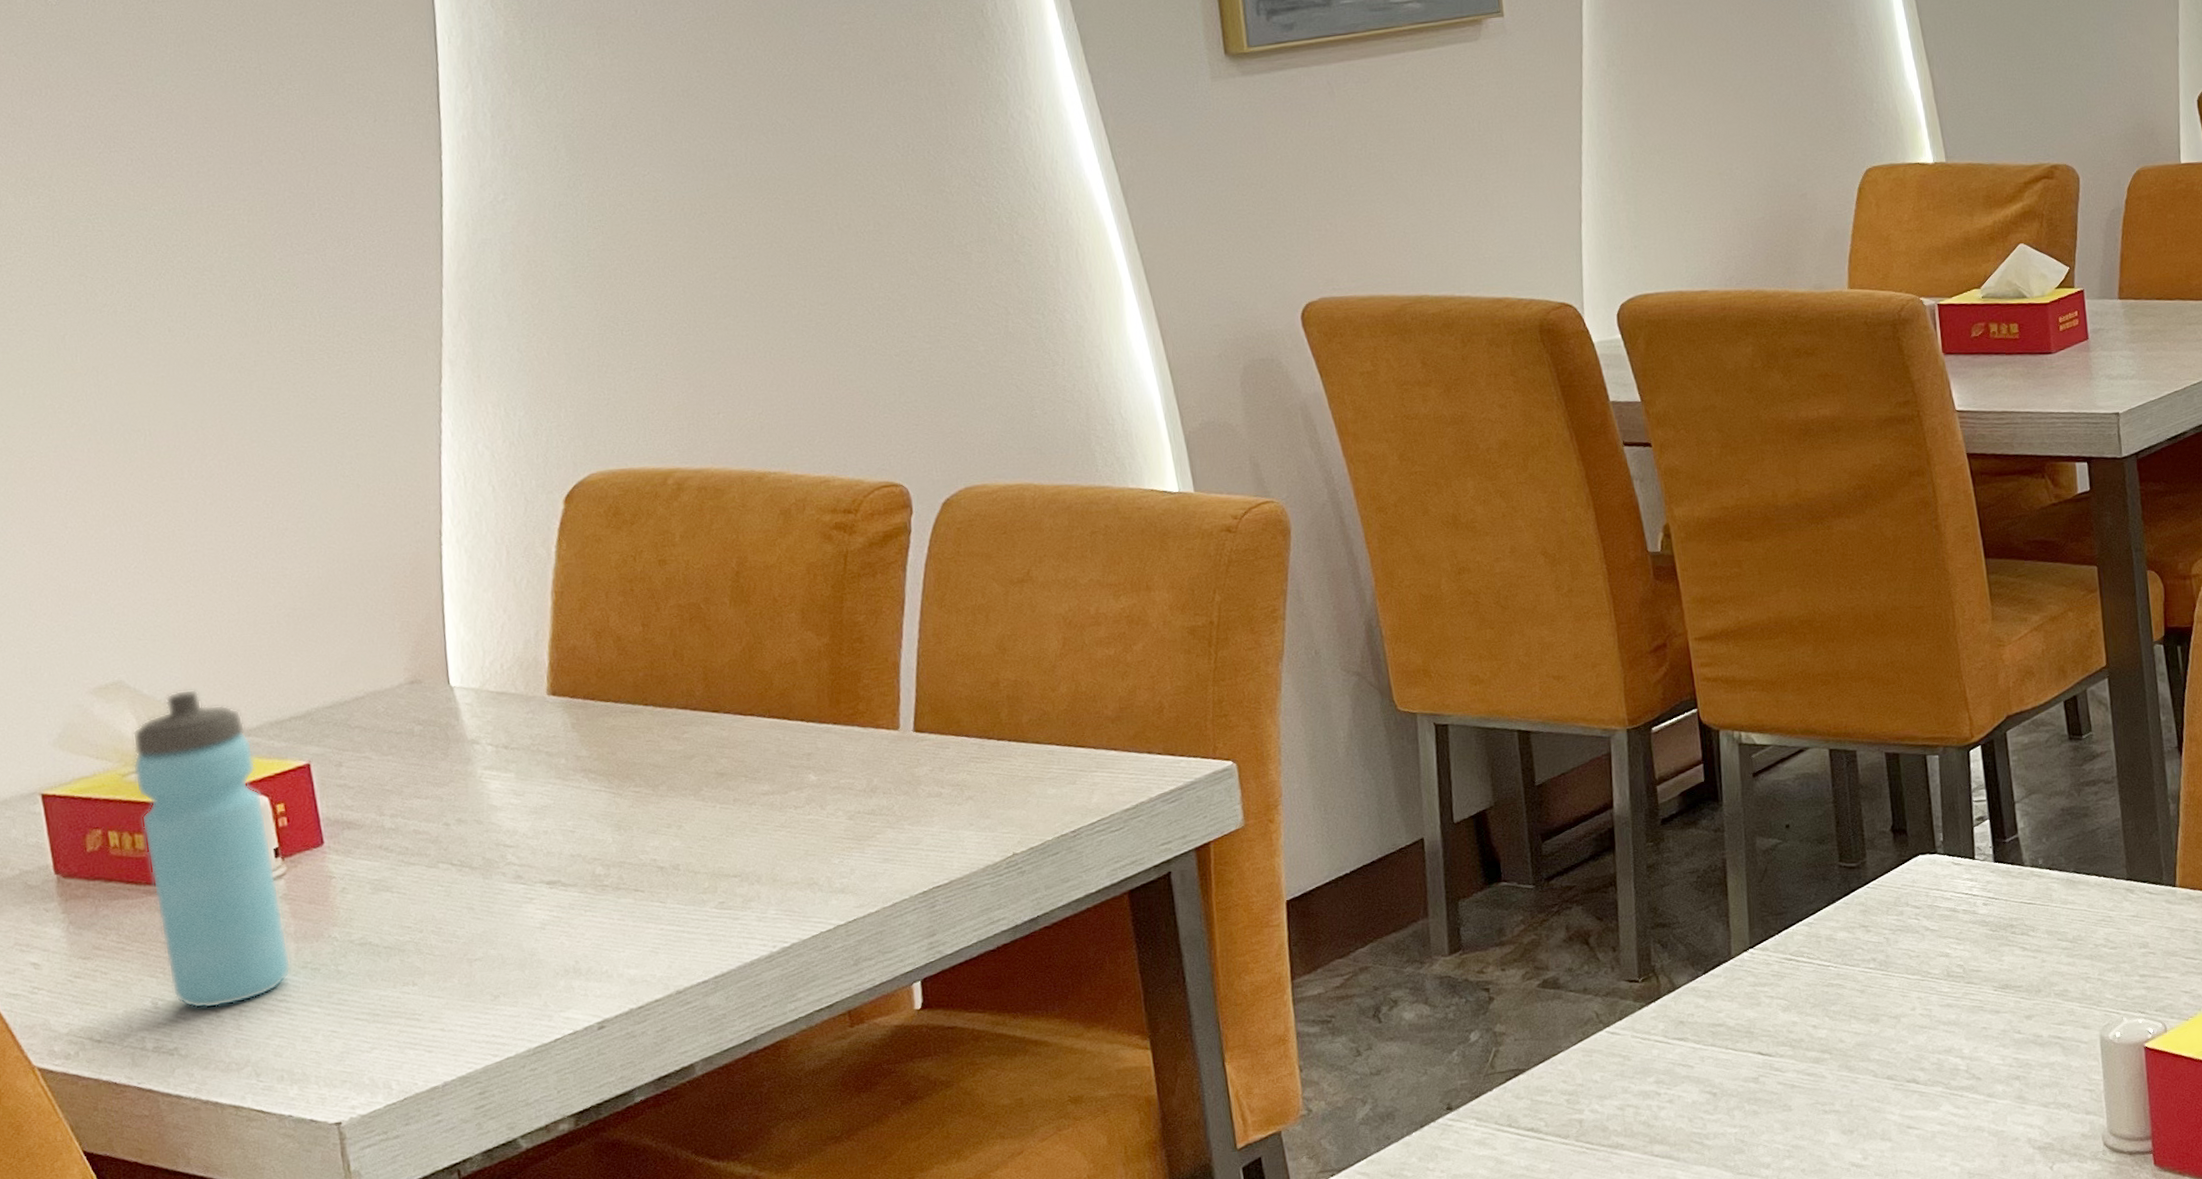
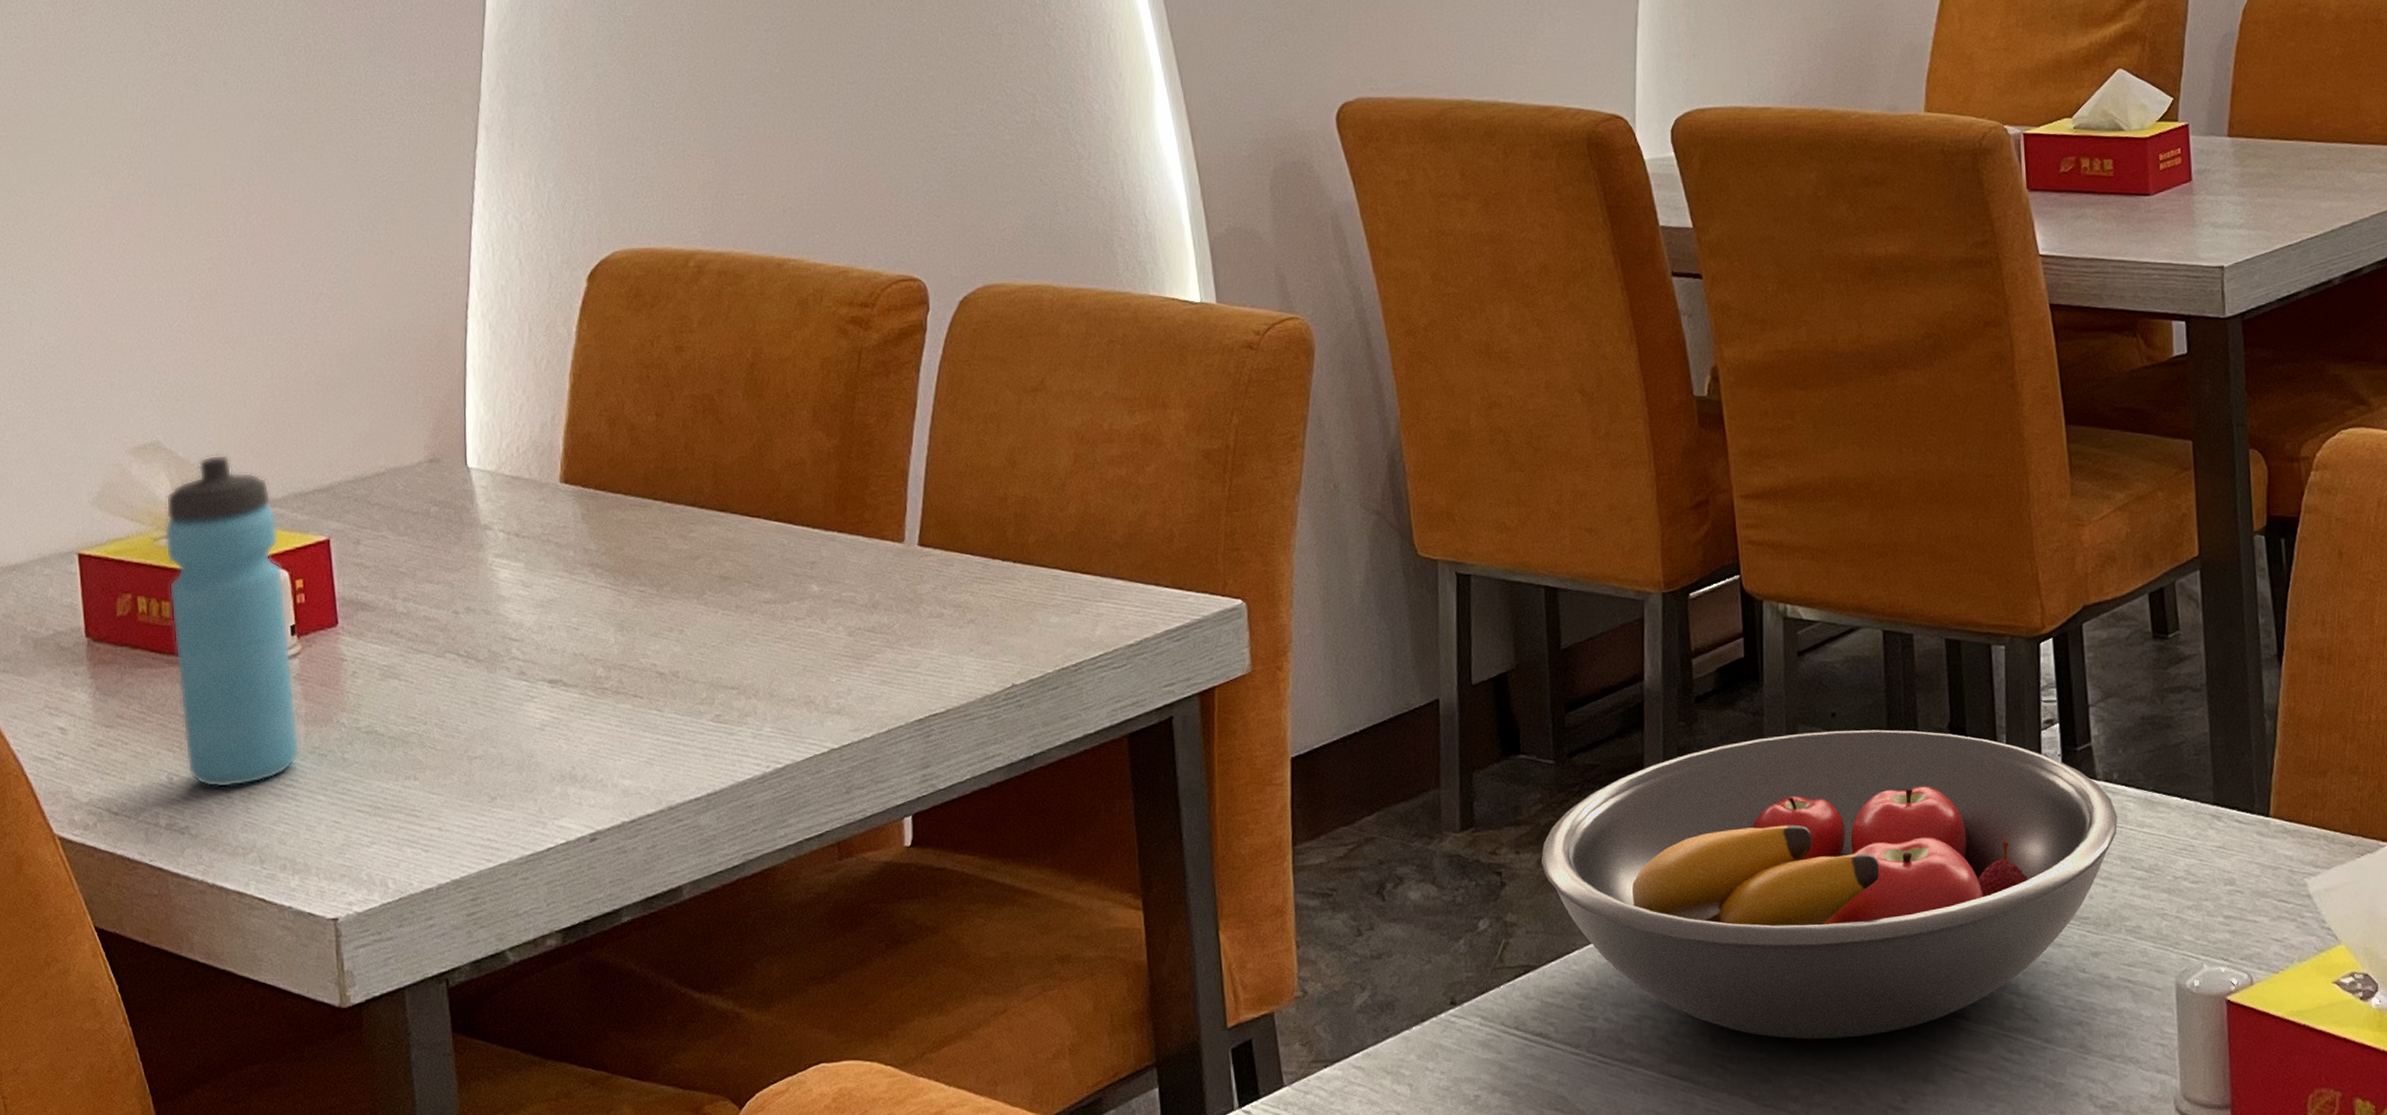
fruit bowl: none [1525,835,2044,1114] -> present [1541,729,2118,1040]

